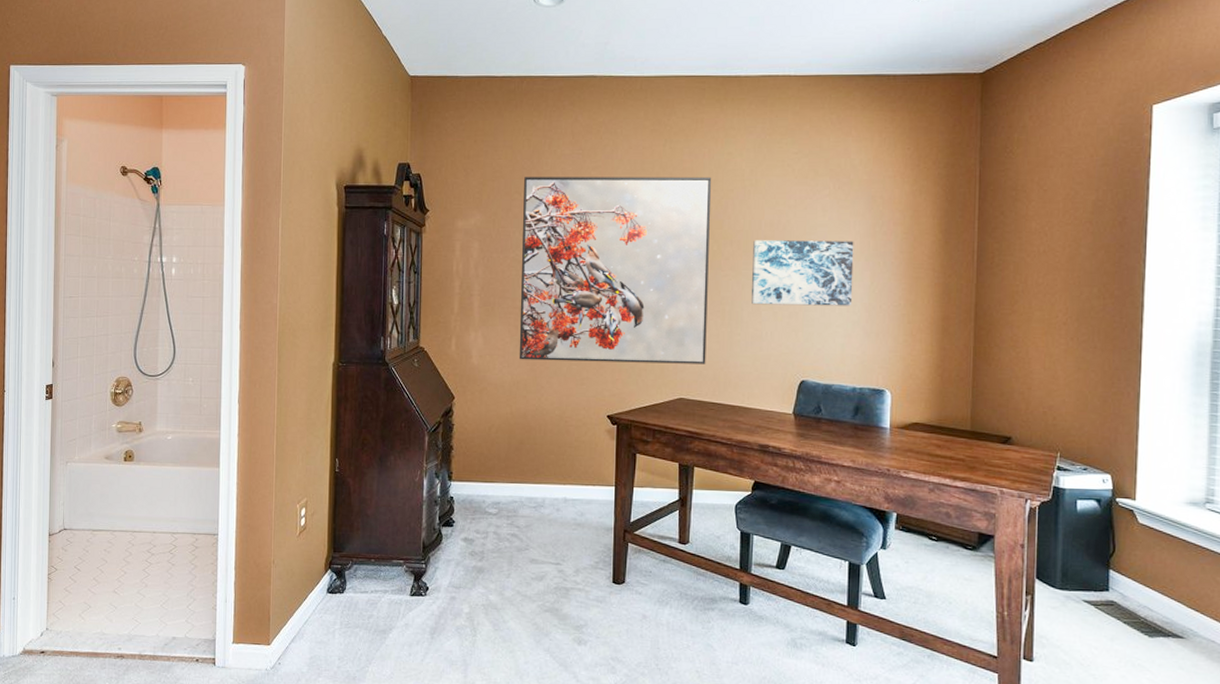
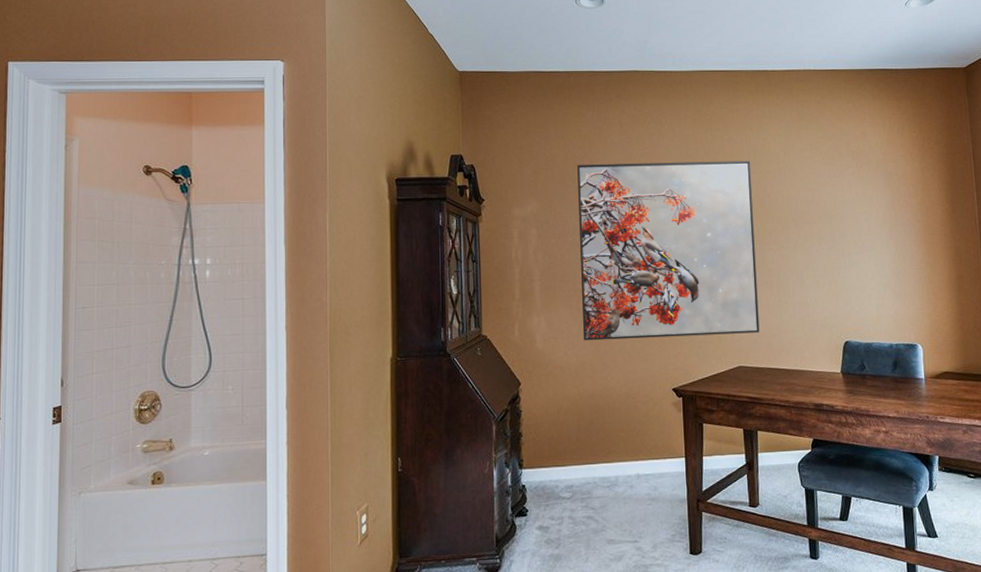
wall art: present [751,240,854,306] -> none [792,213,882,275]

